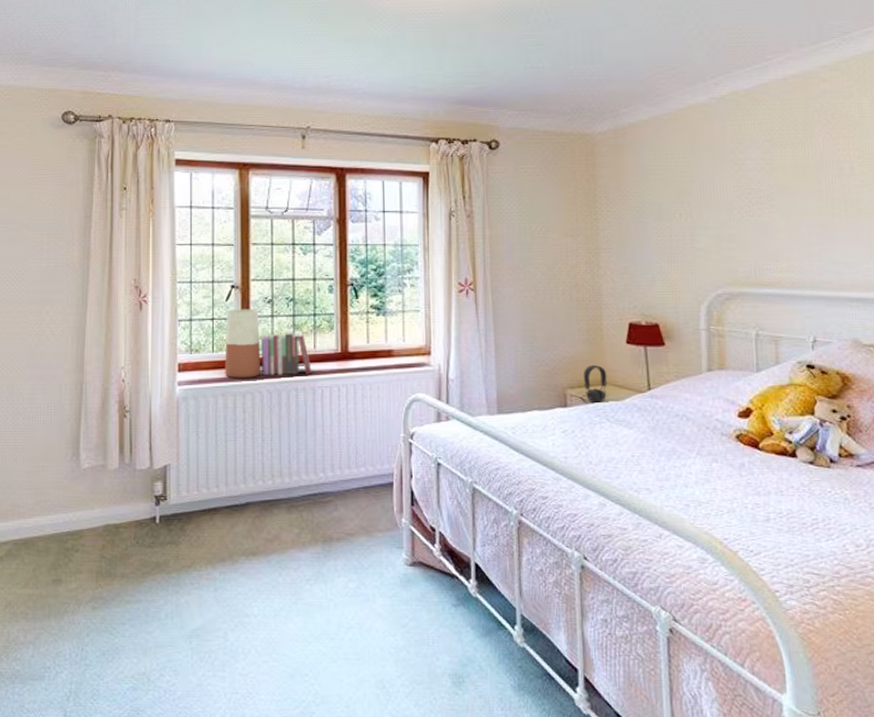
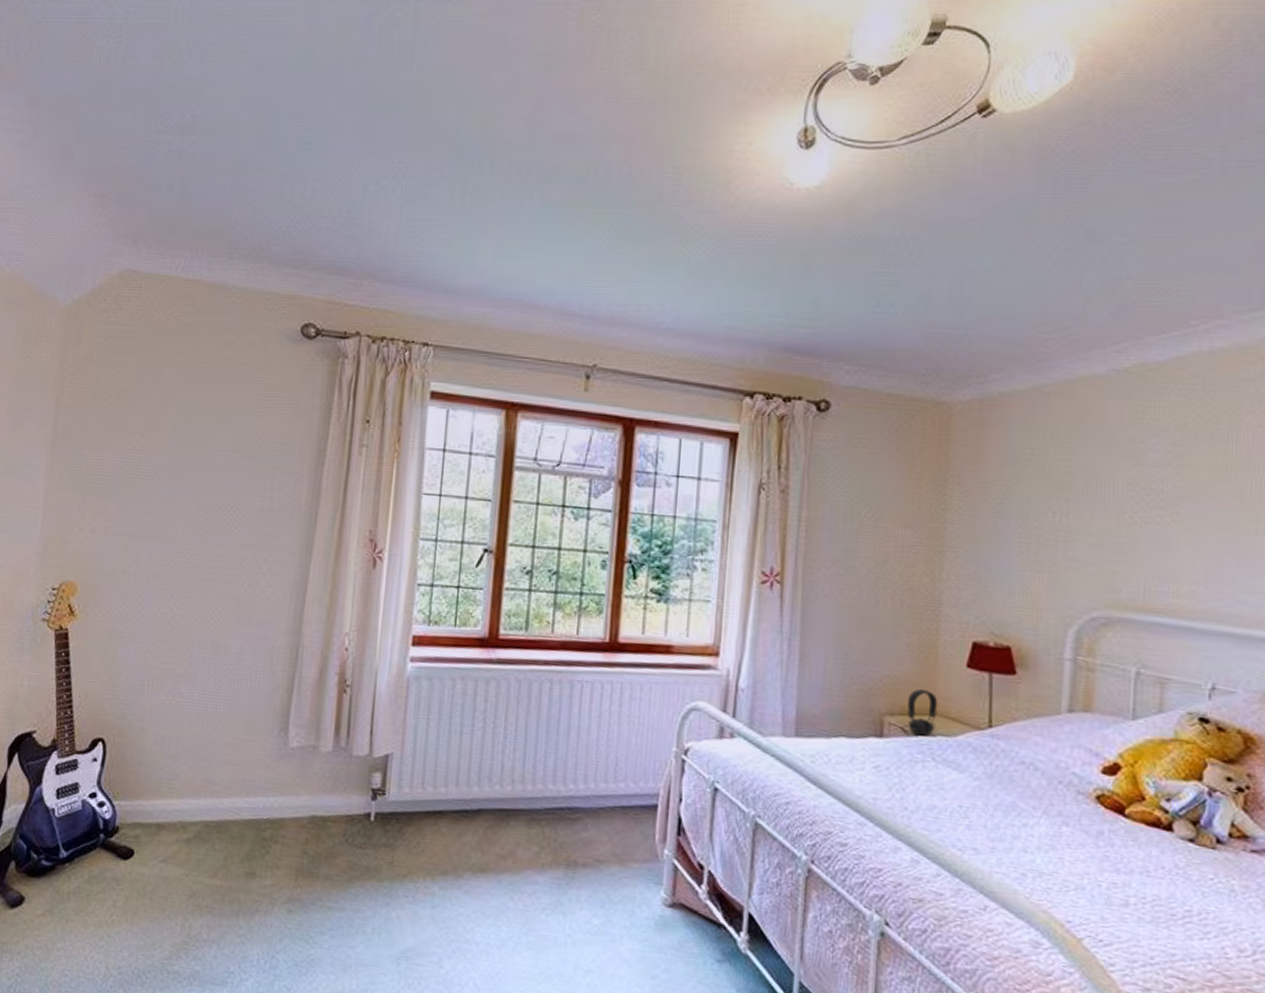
vase: present [225,309,261,379] -> none [467,577,514,662]
books: present [260,330,312,376] -> none [510,609,572,665]

